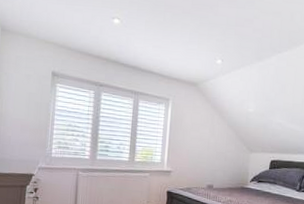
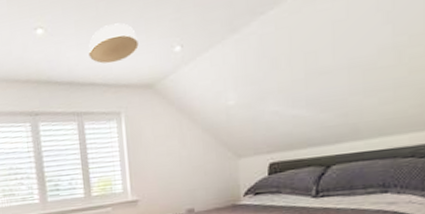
ceiling light: none [152,31,192,60] -> present [88,23,139,64]

